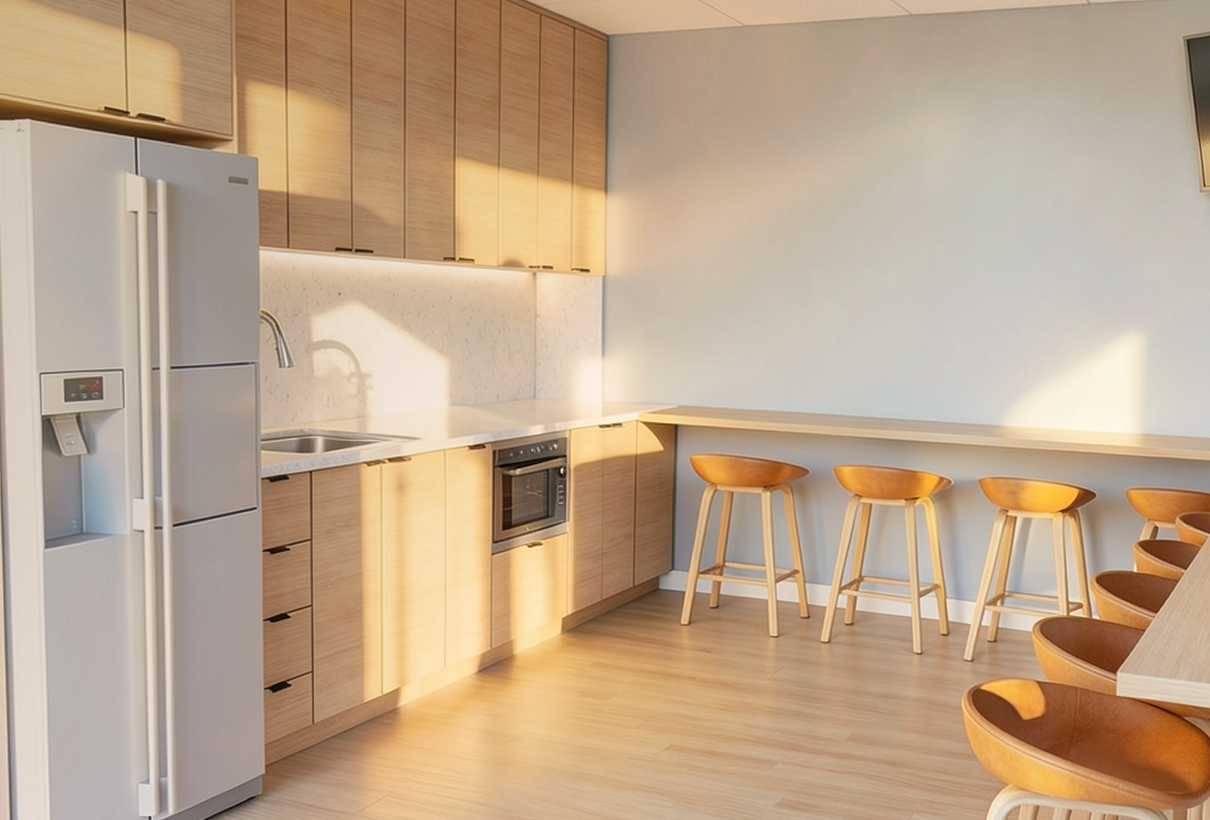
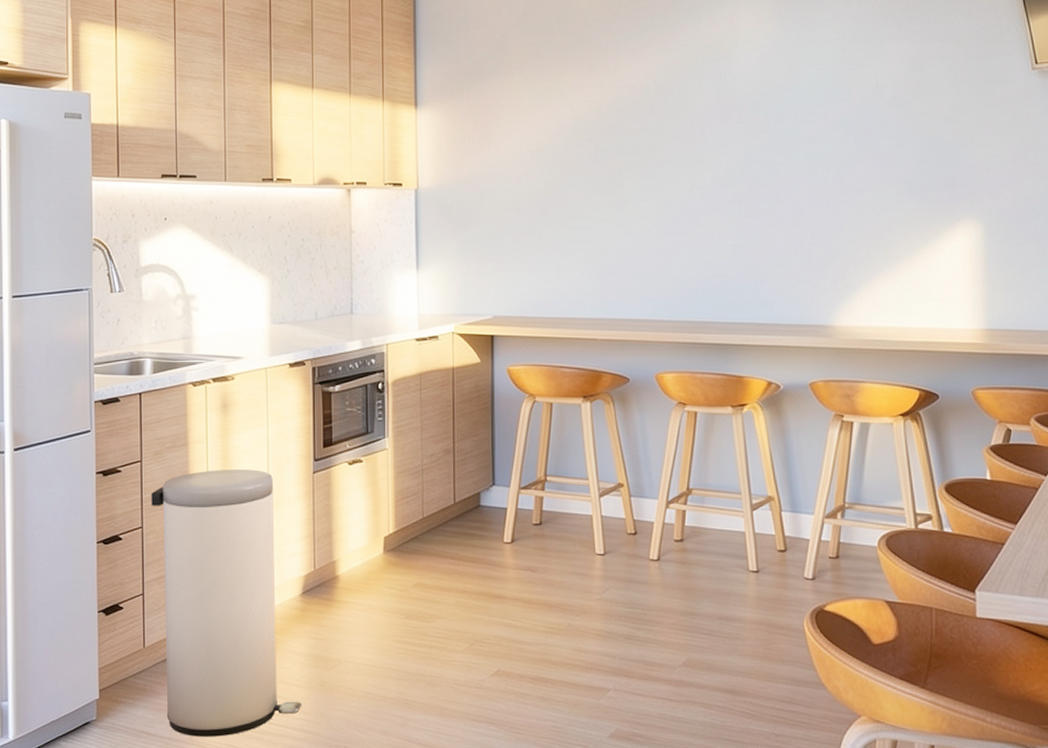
pedal bin: none [322,550,476,810] -> present [151,469,302,737]

